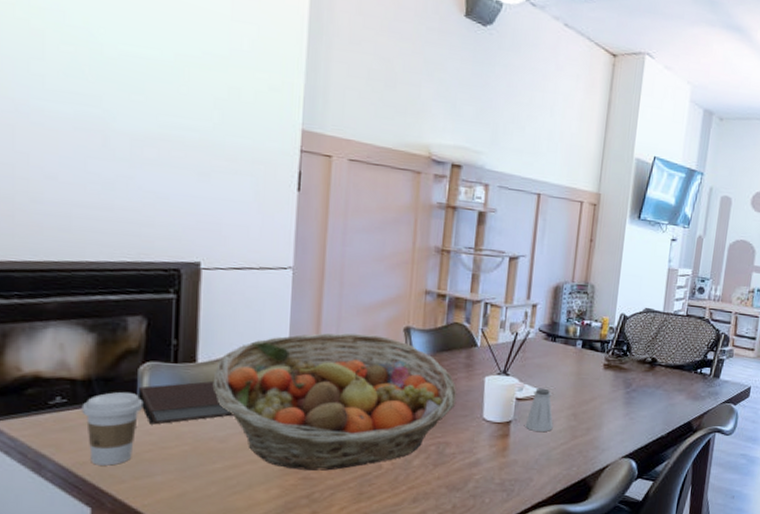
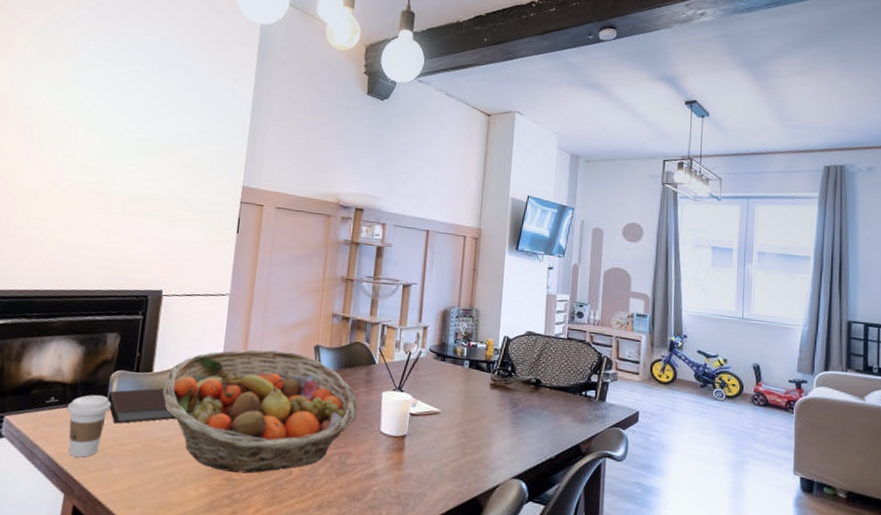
saltshaker: present [525,388,553,432] -> none [418,404,445,447]

